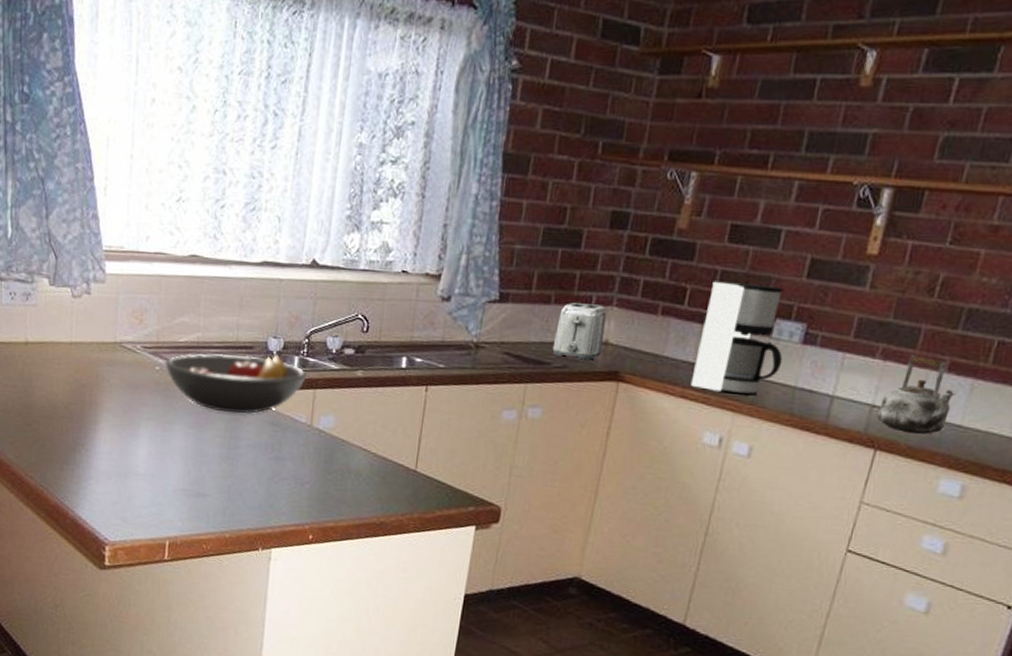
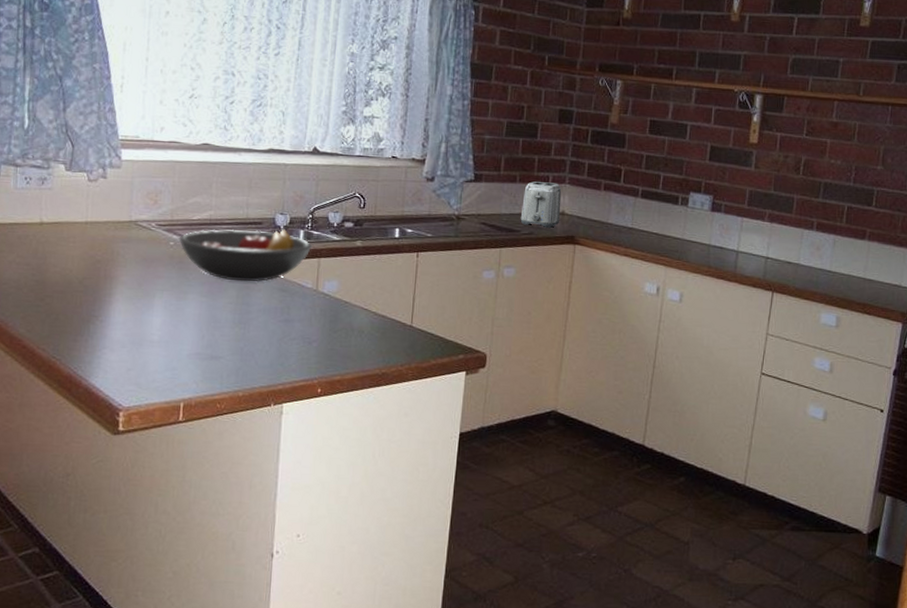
coffee maker: present [690,281,784,396] -> none [631,163,698,253]
kettle: present [877,353,956,434] -> none [771,217,824,278]

